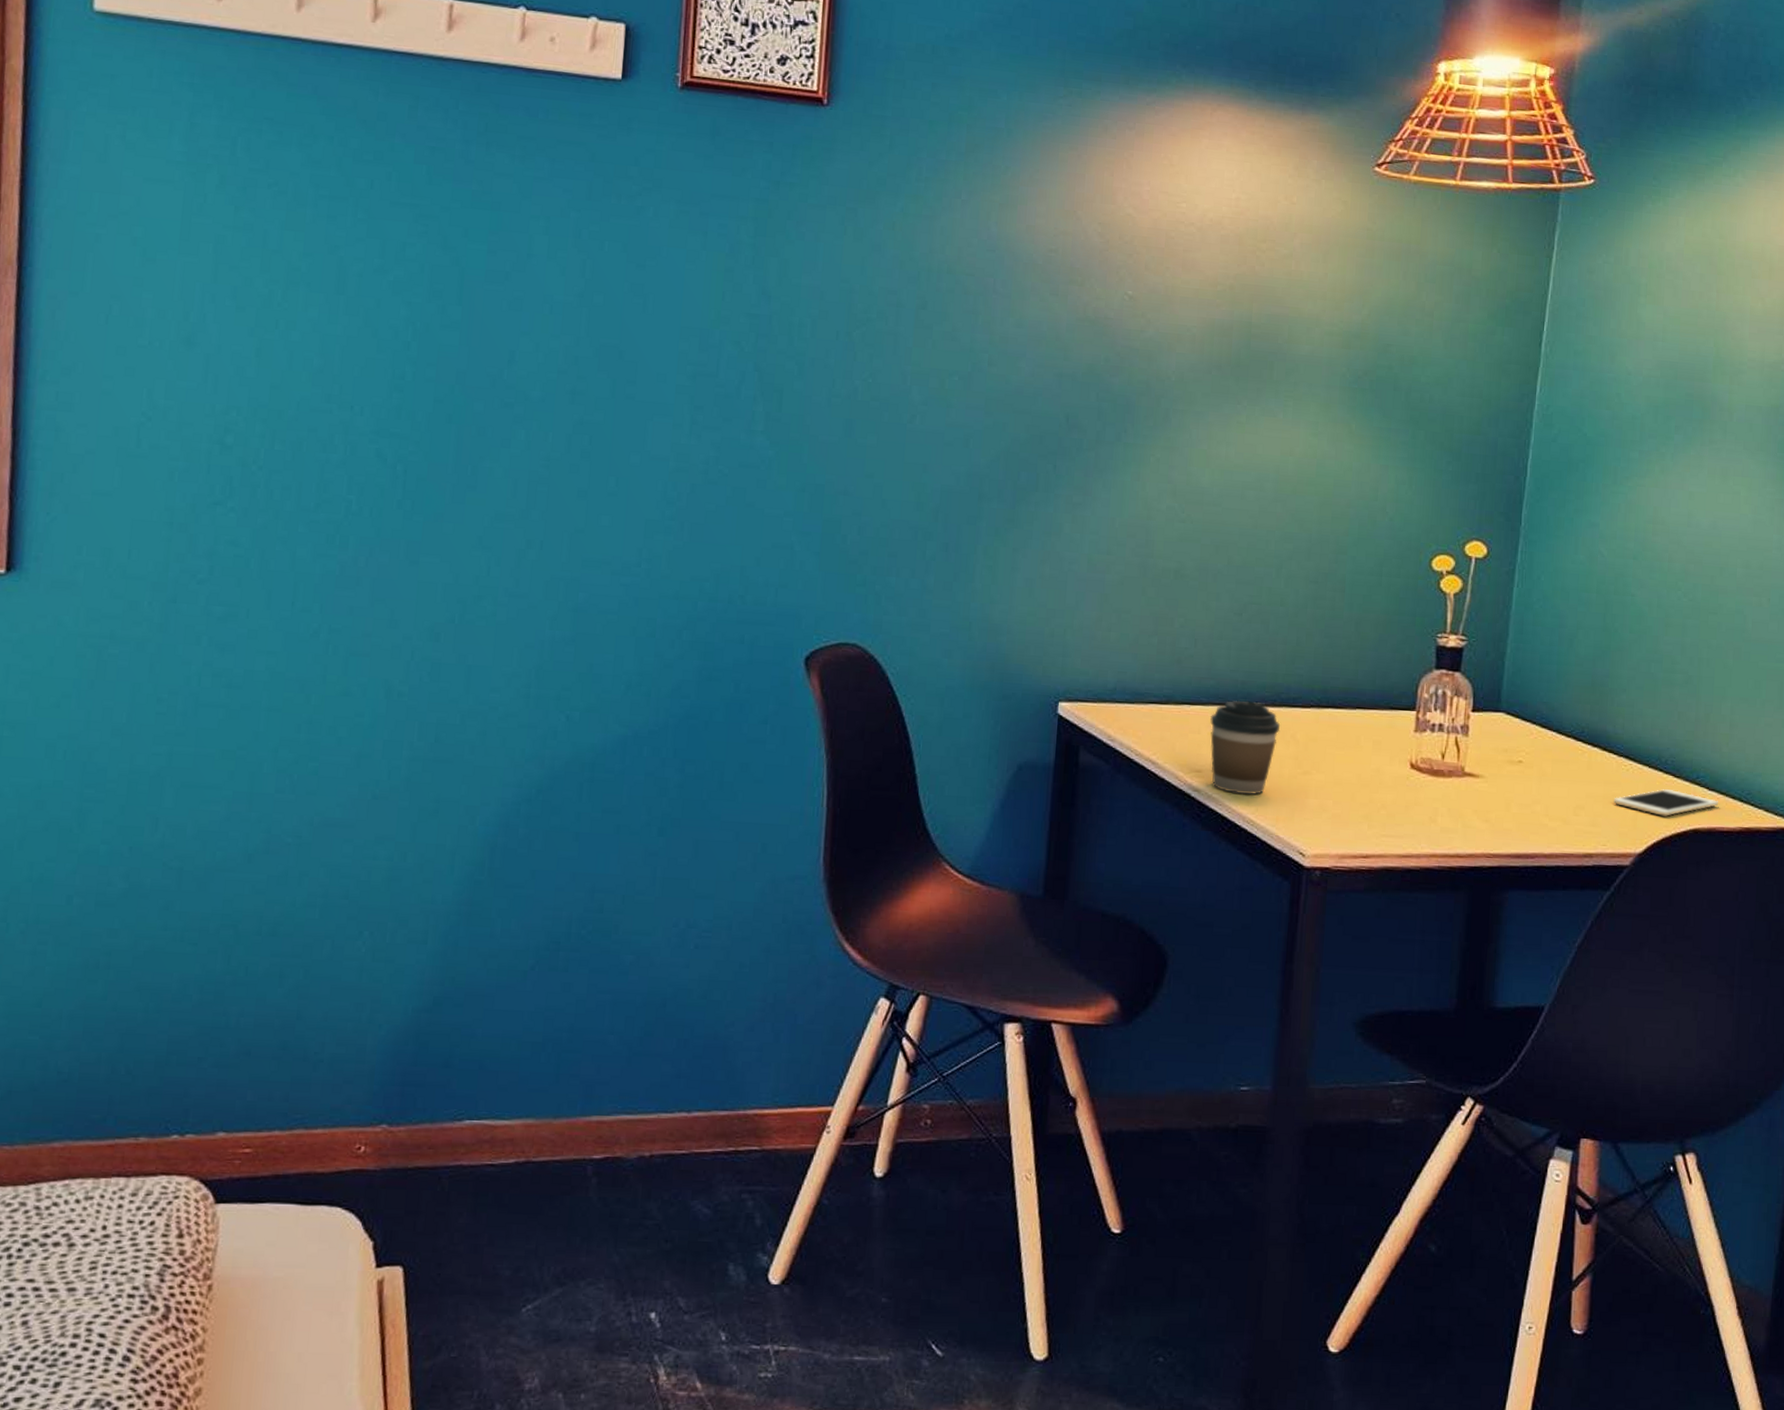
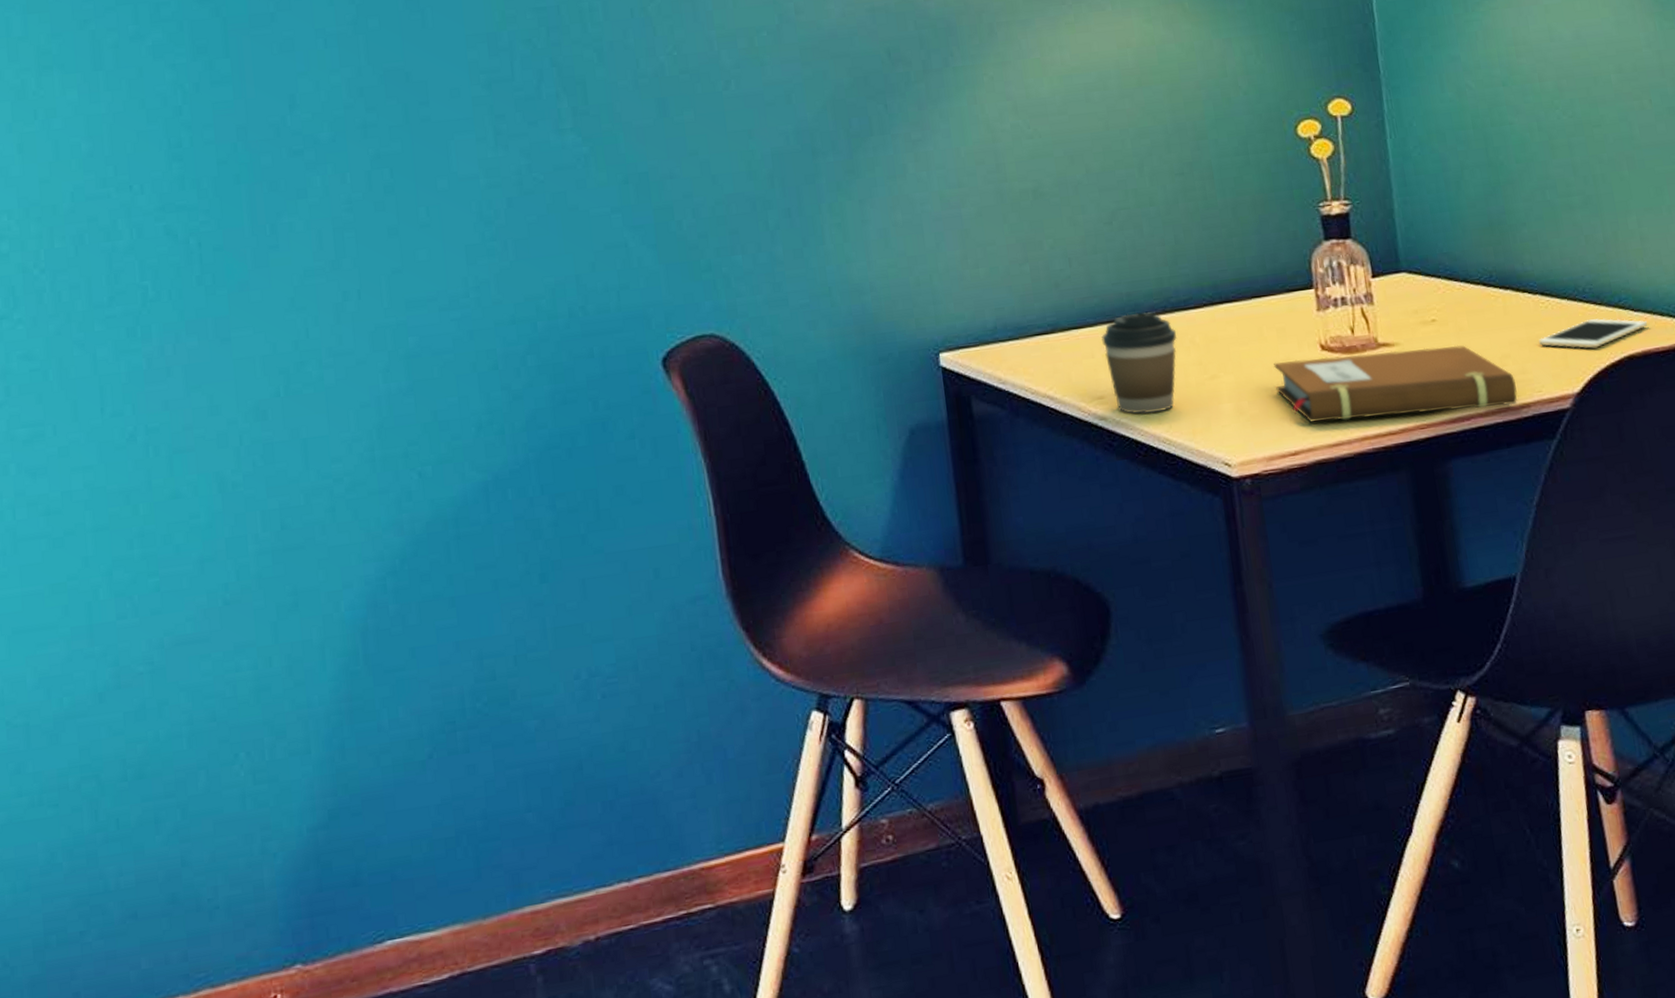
notebook: none [1360,771,1584,853] -> present [1273,345,1518,423]

